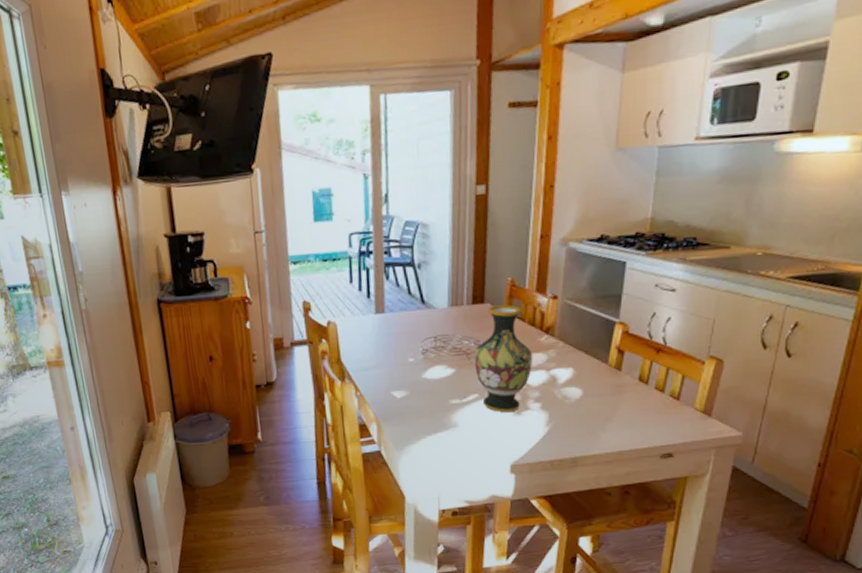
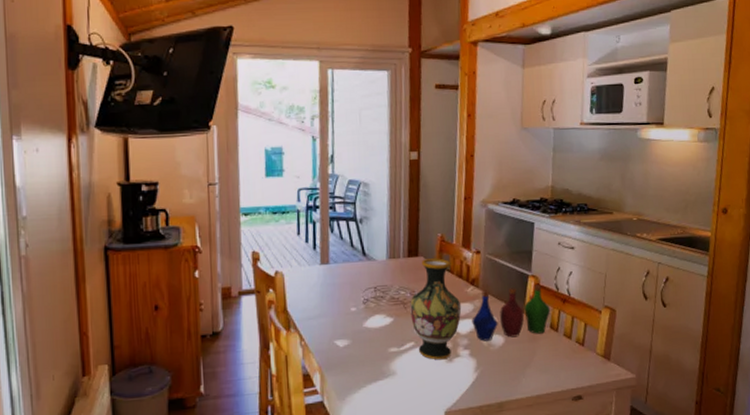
bottle: none [545,332,639,394] -> present [472,284,550,341]

